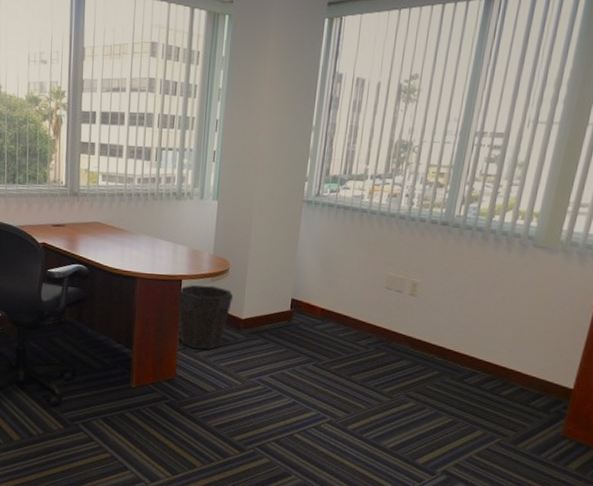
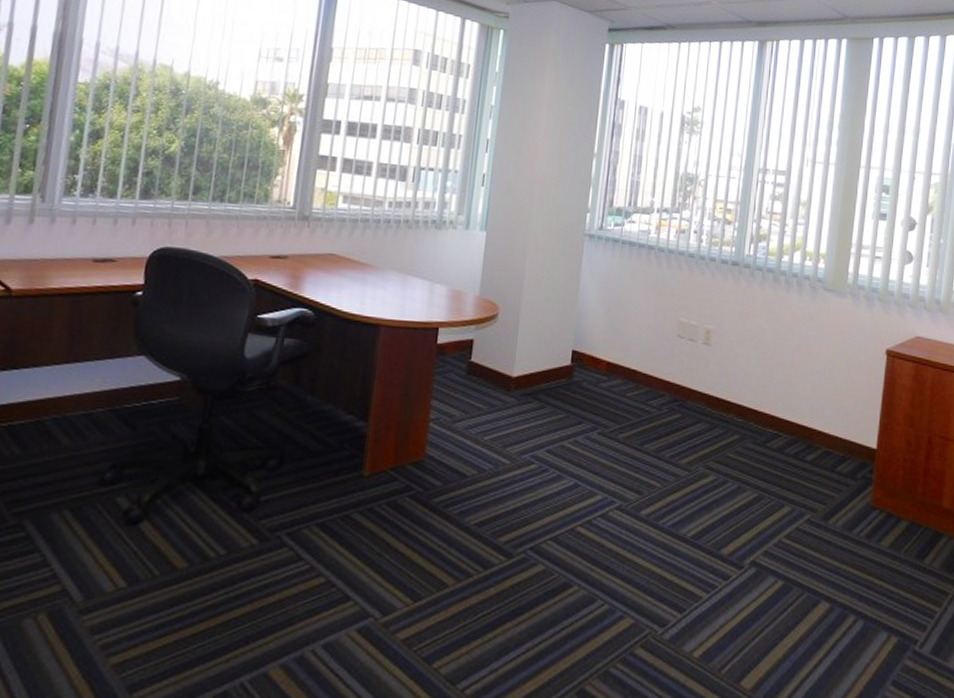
waste bin: present [178,284,234,350] -> none [433,333,503,420]

